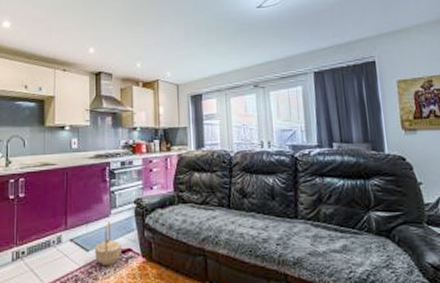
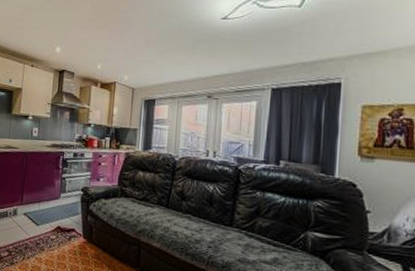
basket: present [95,220,121,267] -> none [43,202,67,241]

